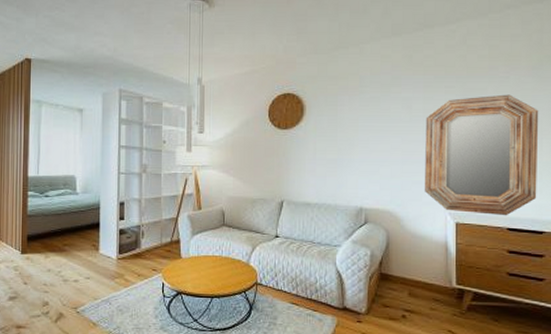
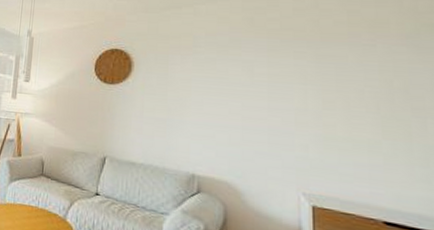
home mirror: present [424,94,539,216] -> none [269,64,424,207]

